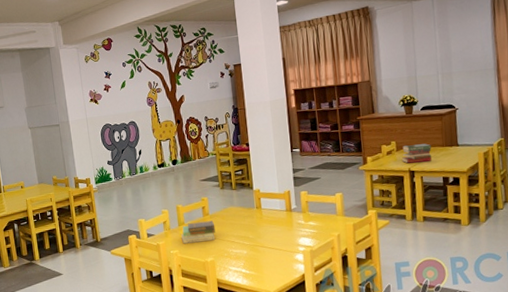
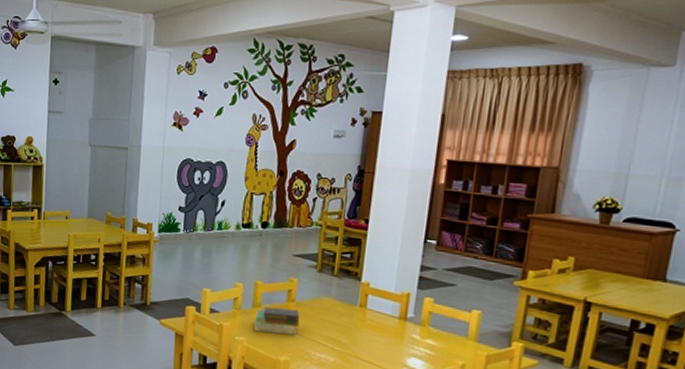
books: present [402,144,432,164] -> none [578,266,626,294]

